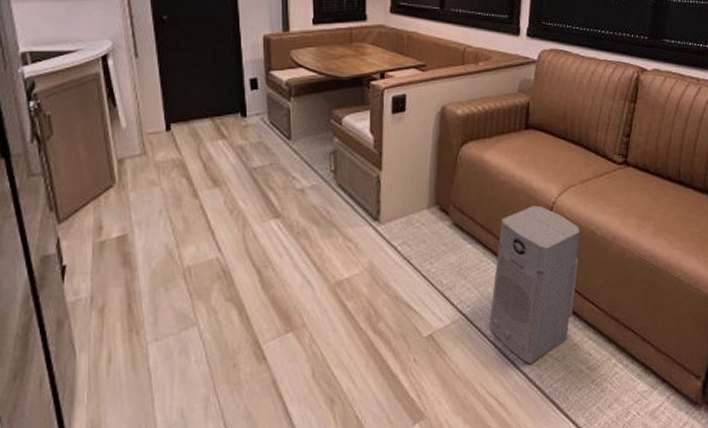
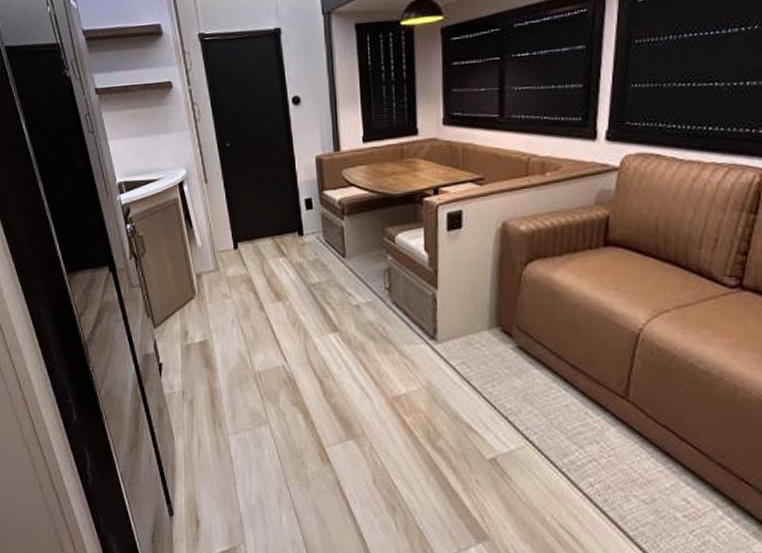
air purifier: present [489,205,580,364] -> none [560,332,676,502]

